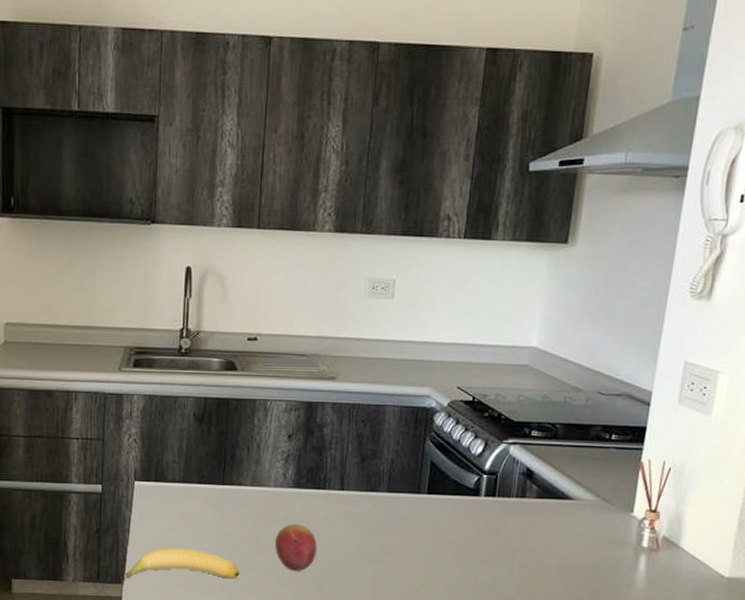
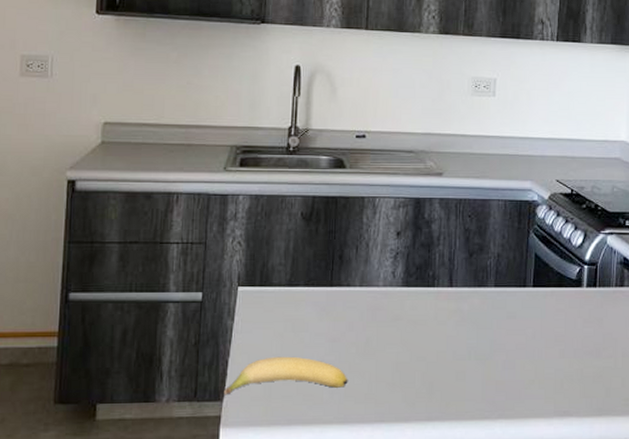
fruit: present [275,524,317,571] -> none [385,325,427,375]

